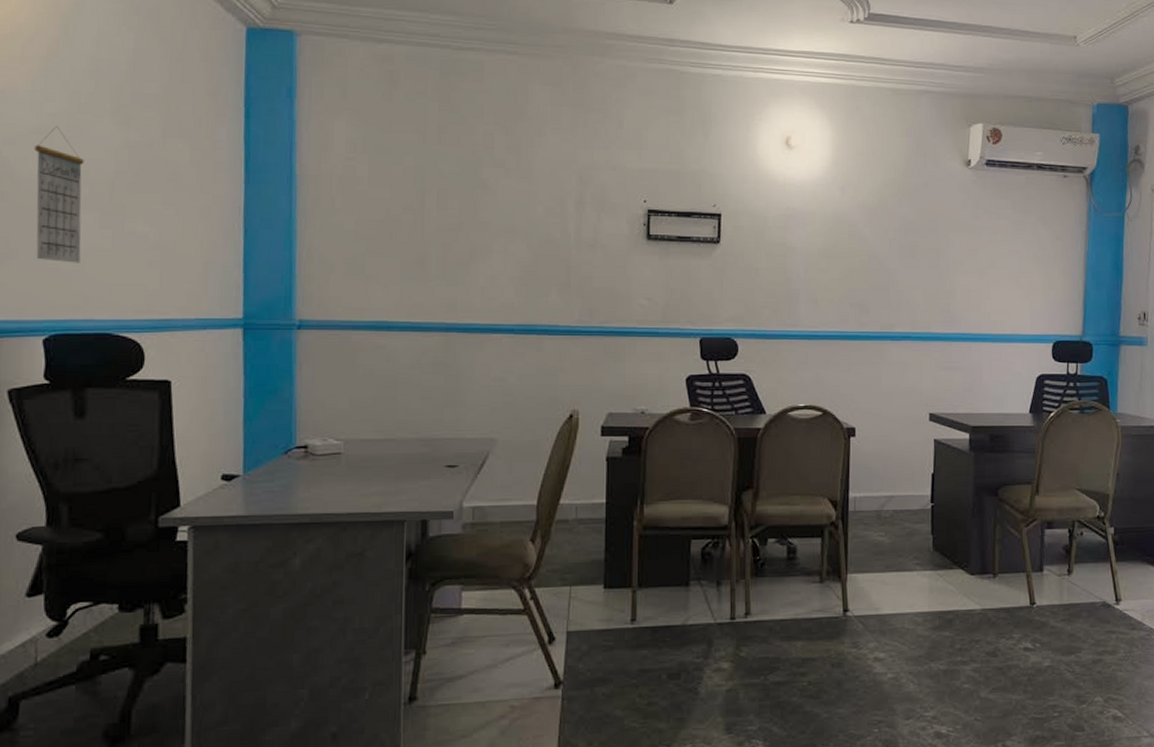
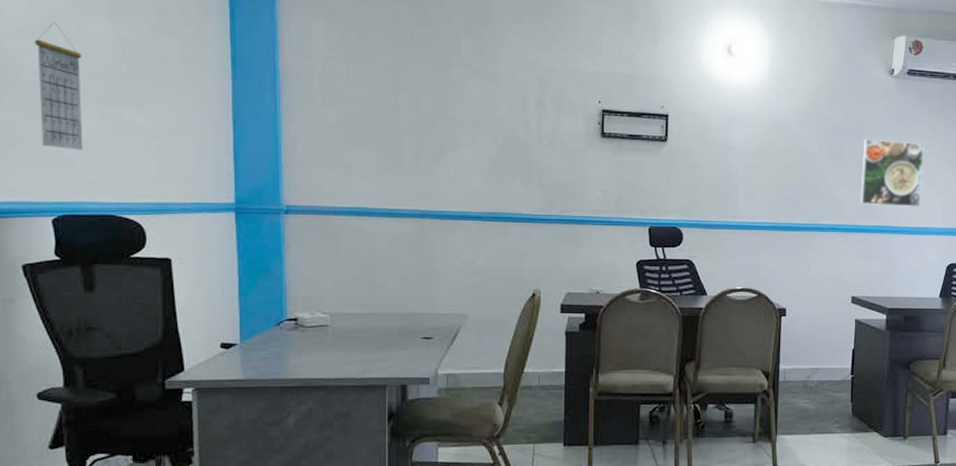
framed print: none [936,236,1008,313] -> present [860,138,925,208]

